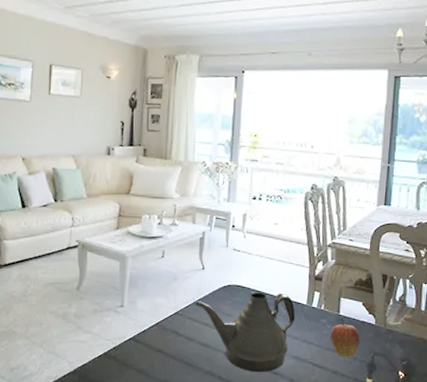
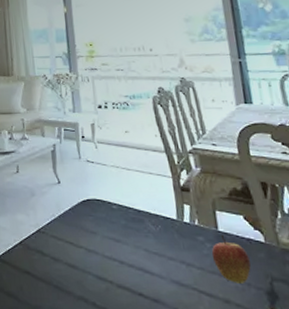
teapot: present [195,292,296,373] -> none [55,206,168,300]

